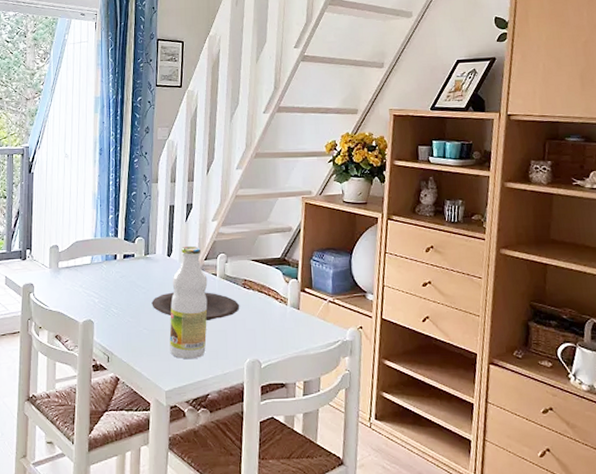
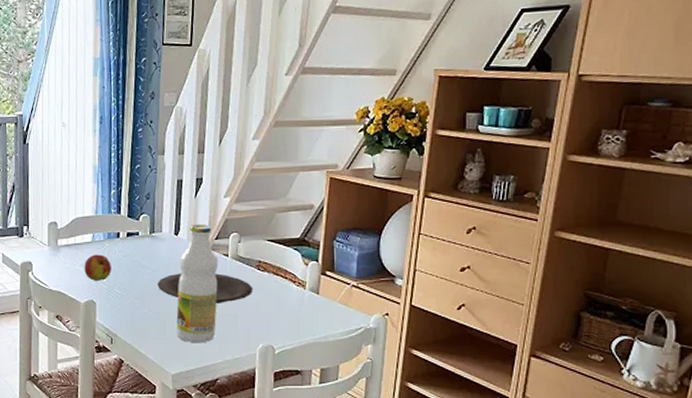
apple: none [83,275,109,301] -> present [84,254,112,281]

